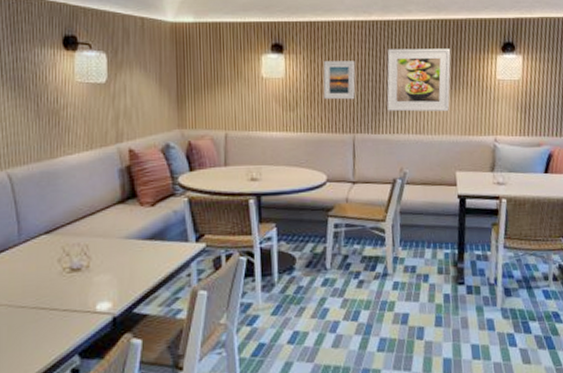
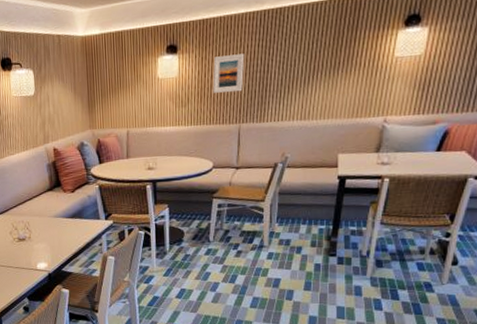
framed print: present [386,48,451,112] -> none [273,29,346,100]

